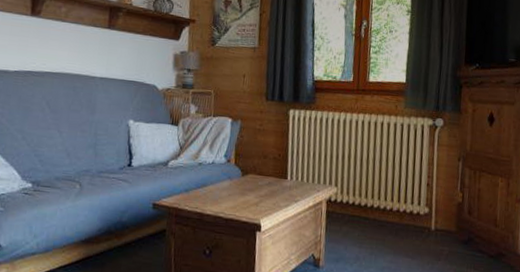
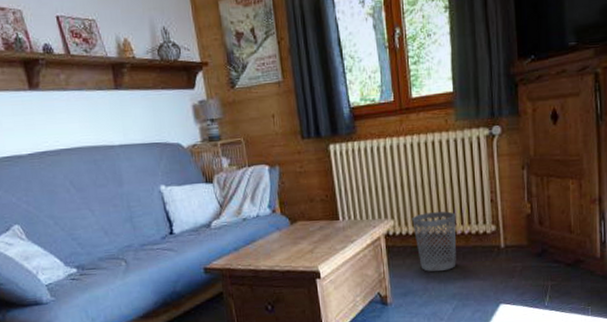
wastebasket: none [353,186,394,244] -> present [412,211,457,272]

